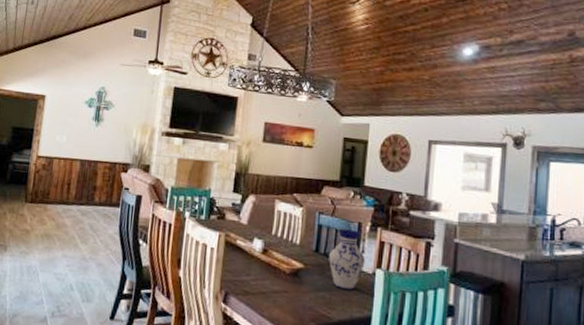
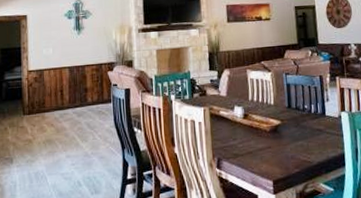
vase: present [329,228,366,290] -> none [300,83,331,135]

